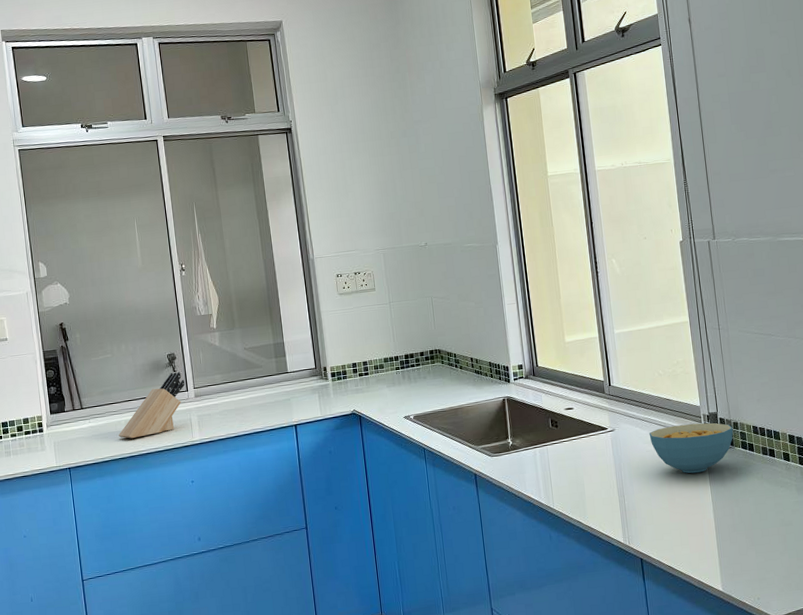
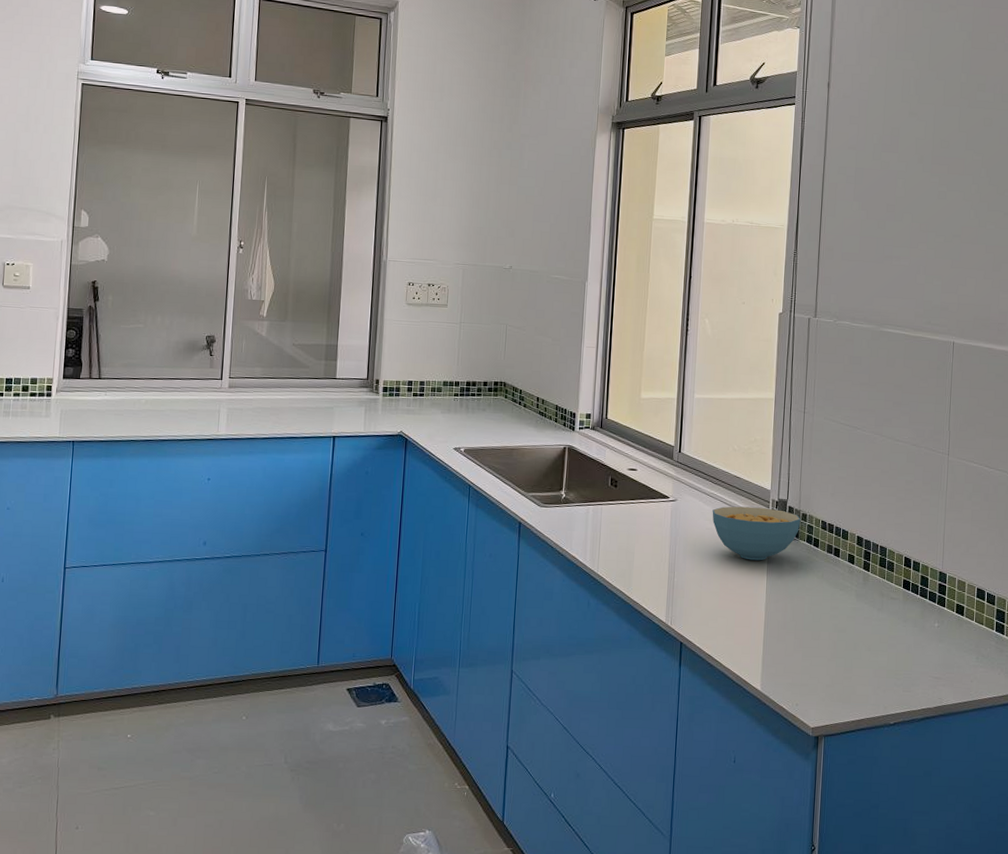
knife block: present [118,371,185,439] -> none [135,356,221,421]

